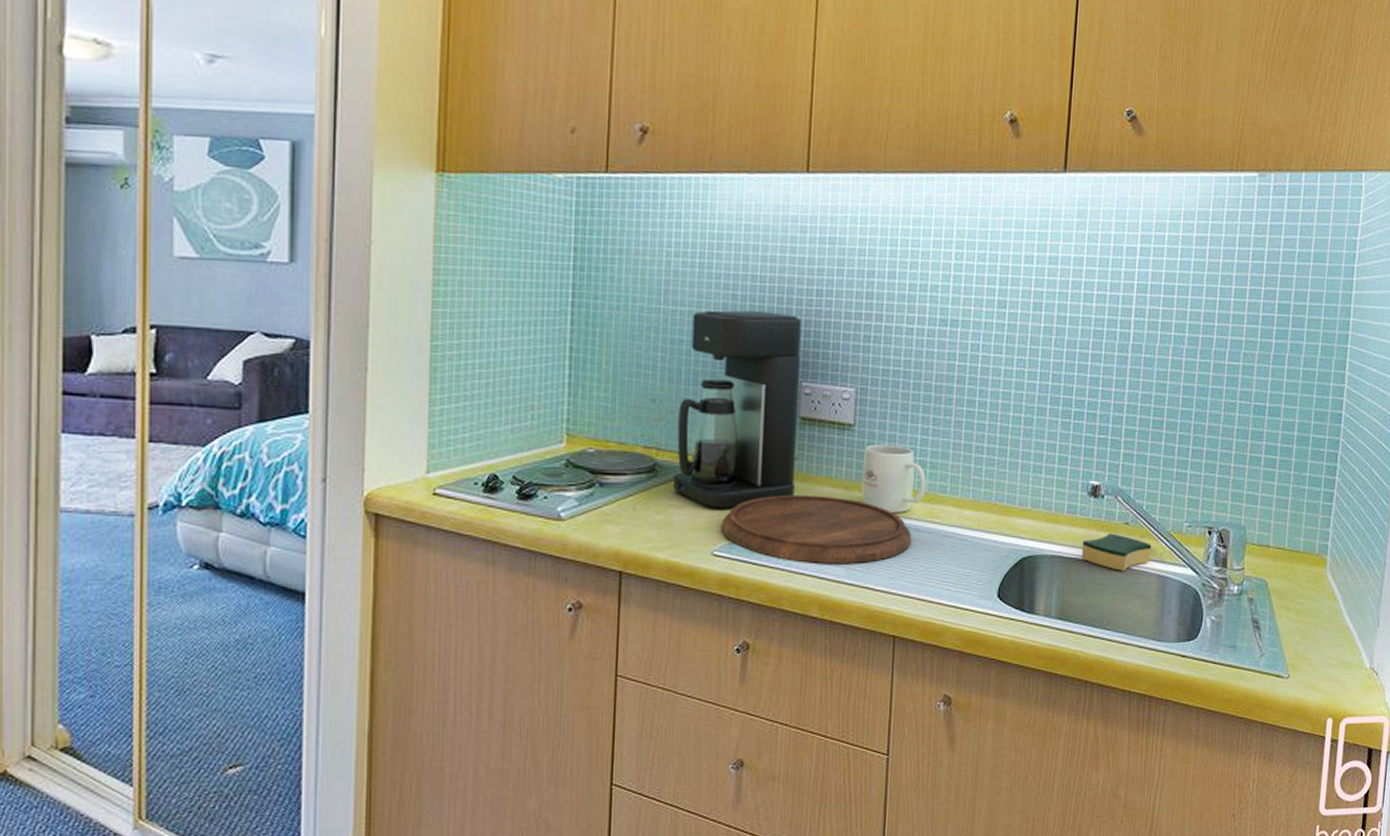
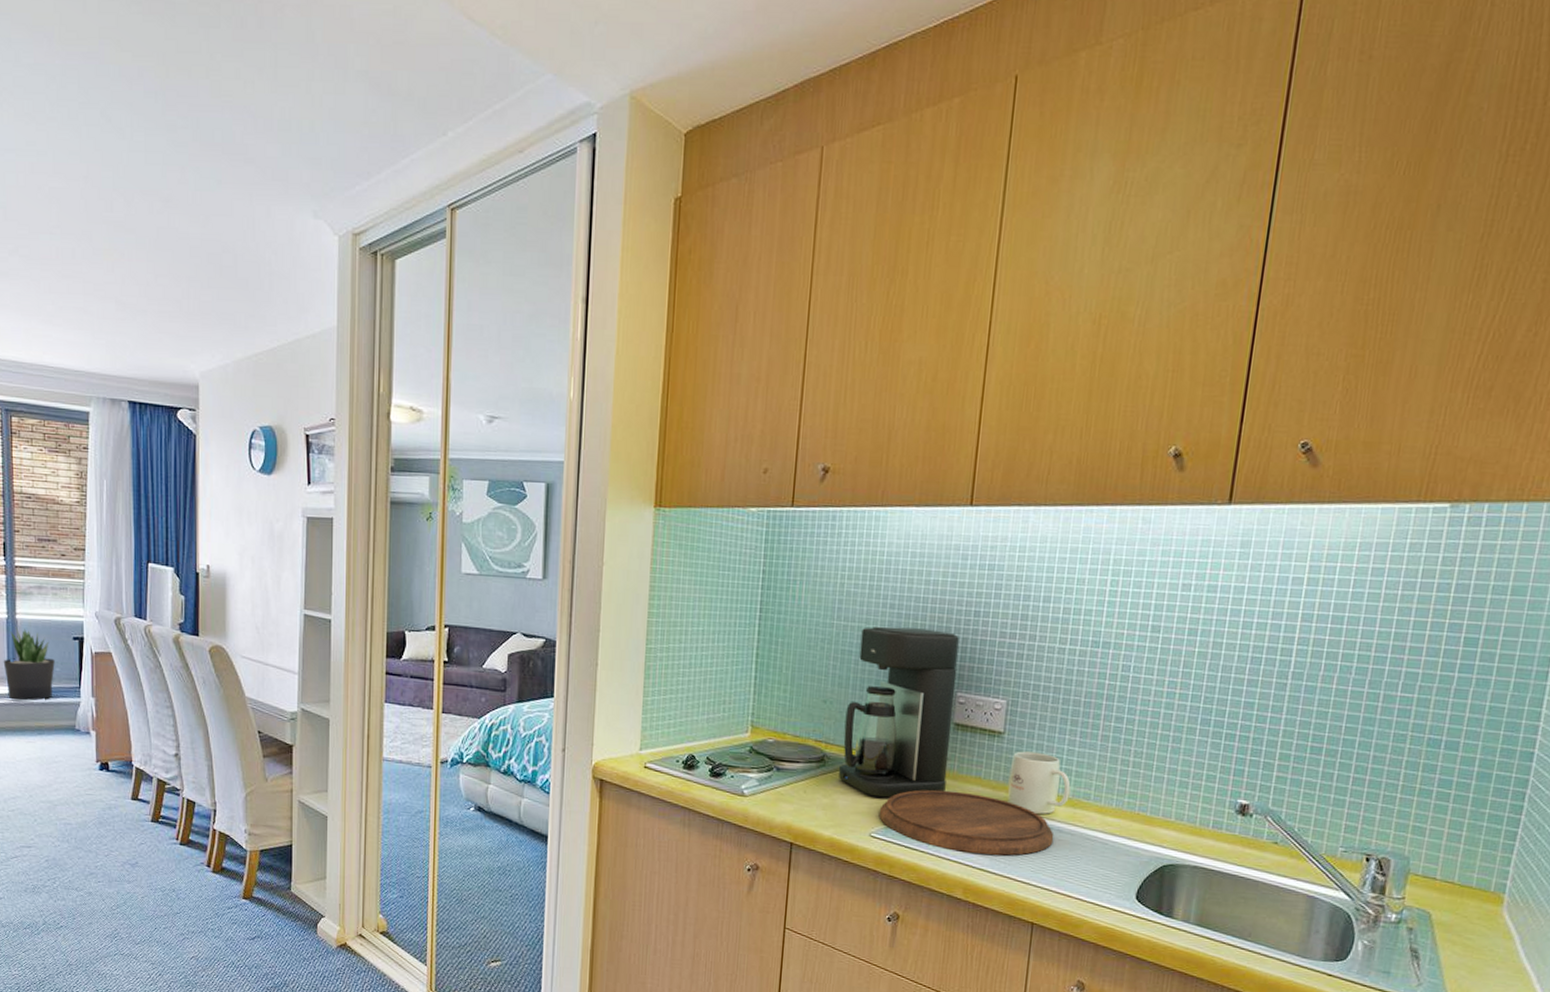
sponge: present [1082,533,1152,571] -> none [1225,850,1302,888]

